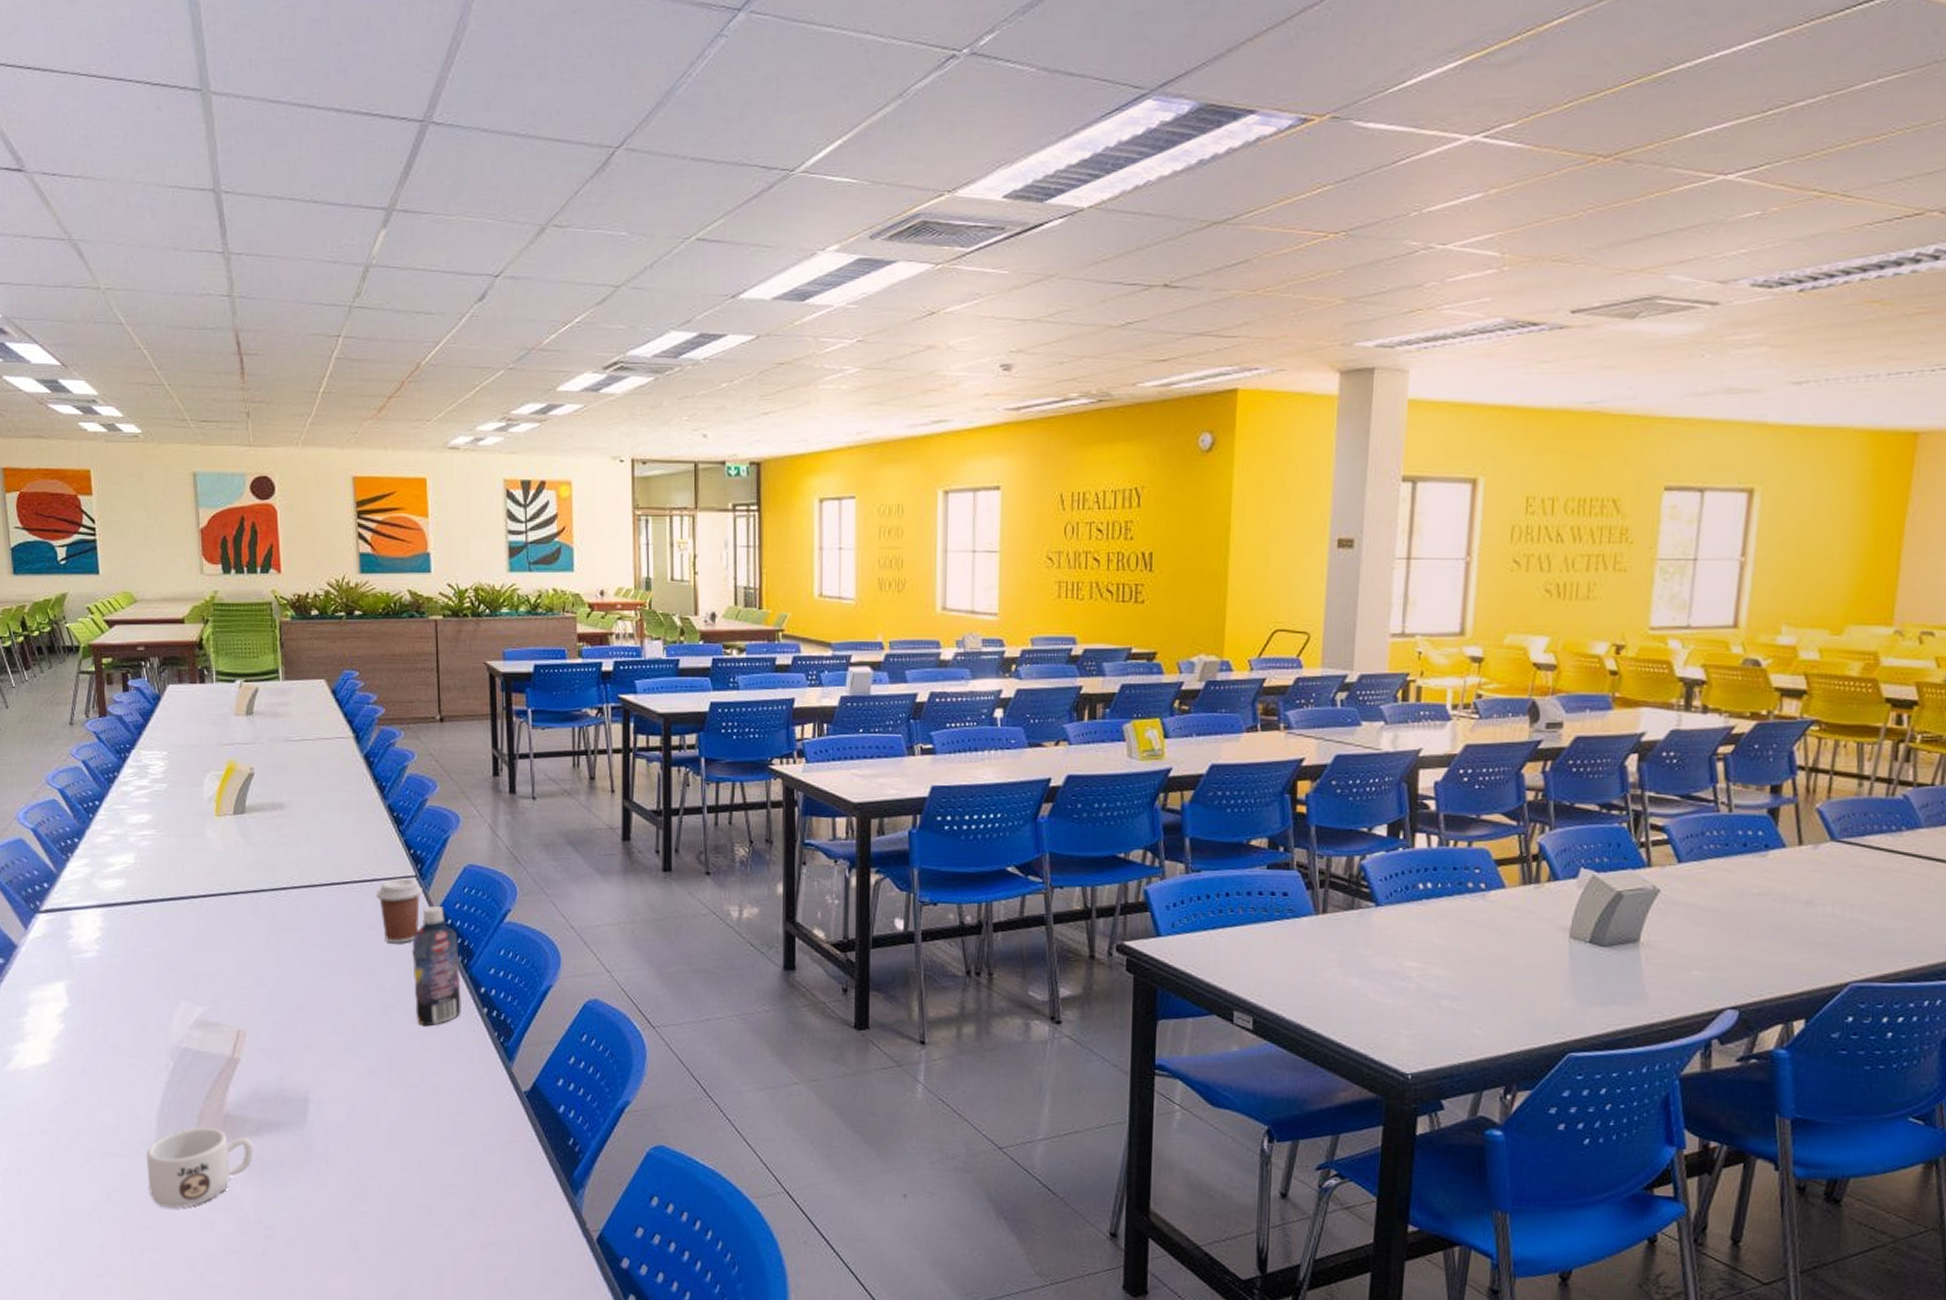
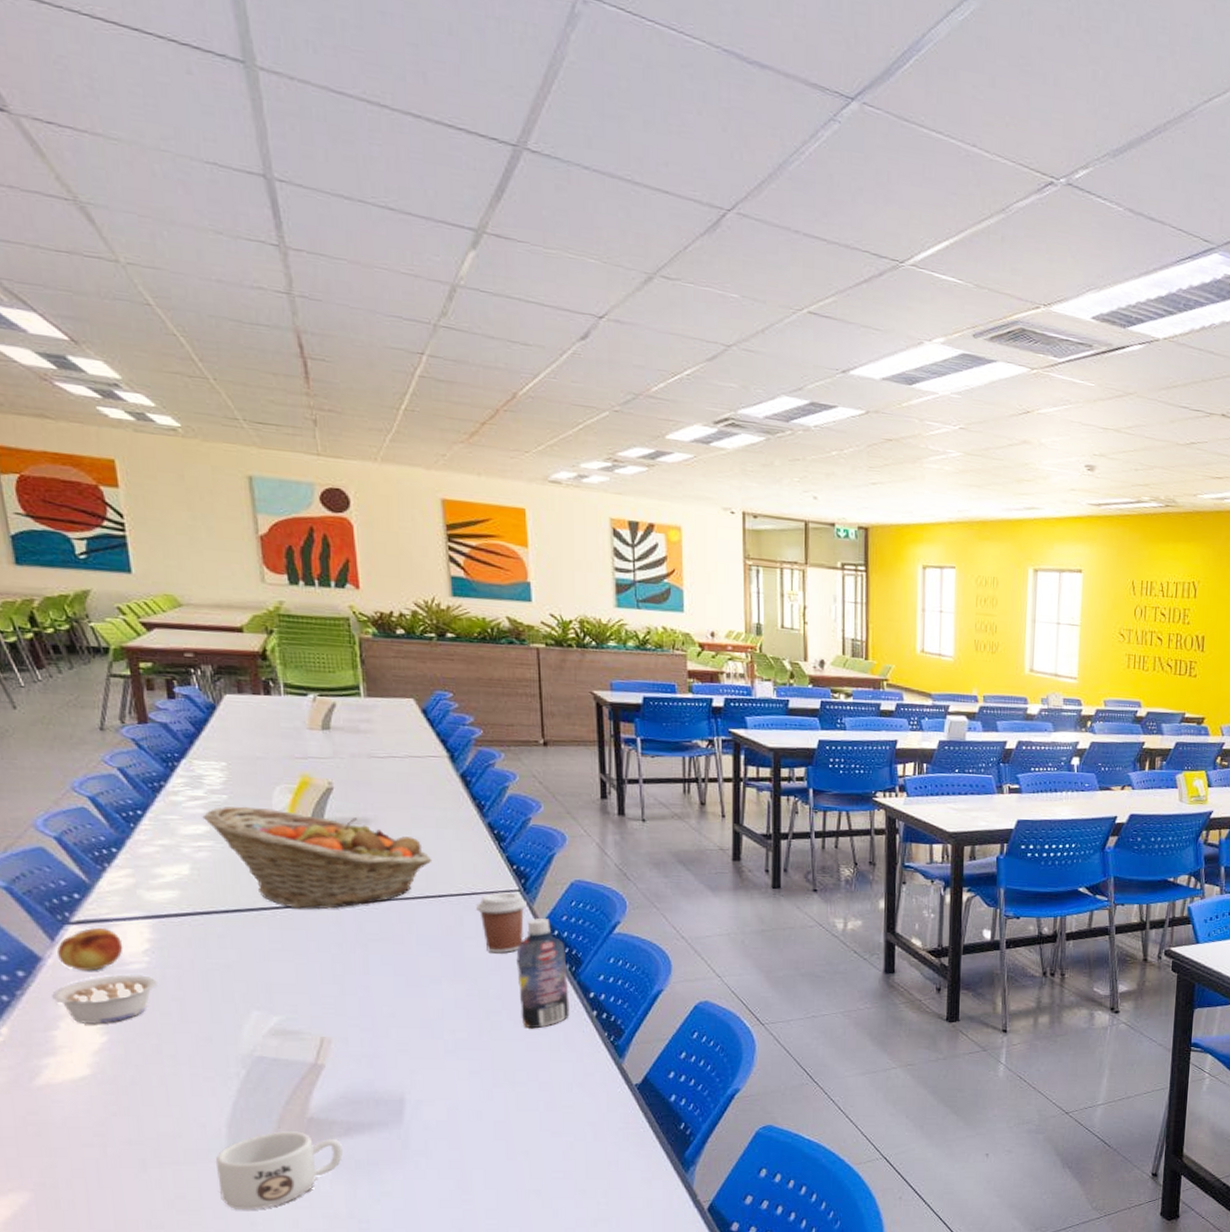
legume: none [24,962,105,1011] -> present [52,974,157,1024]
fruit: none [30,917,80,959] -> present [57,928,123,971]
fruit basket: none [146,794,338,898] -> present [202,806,432,910]

